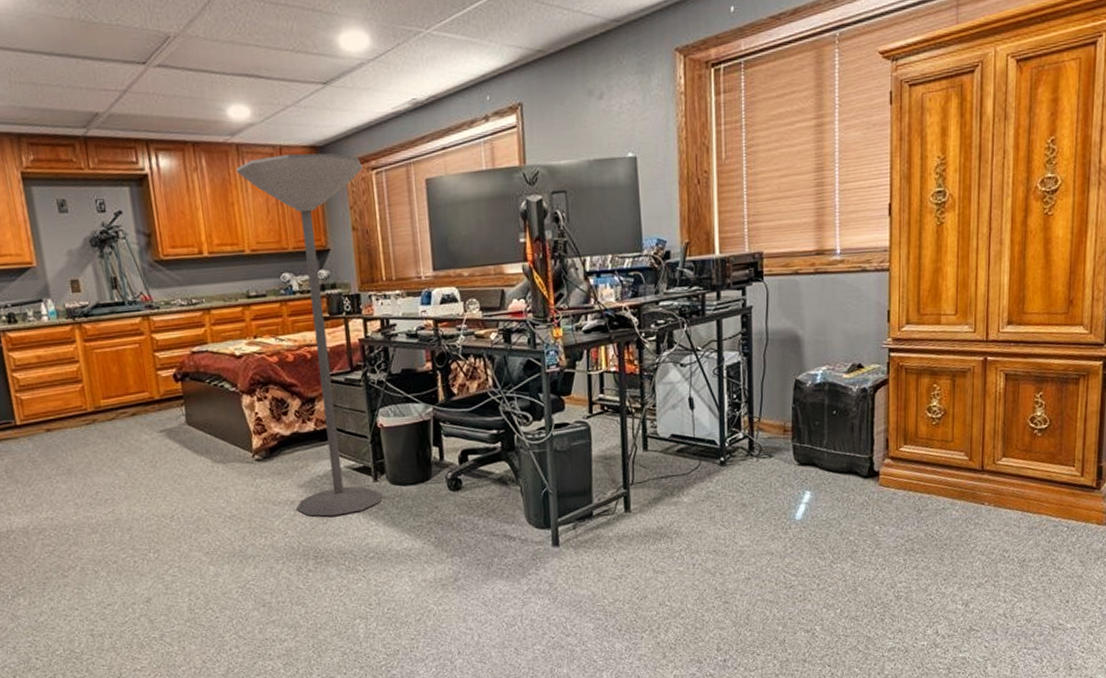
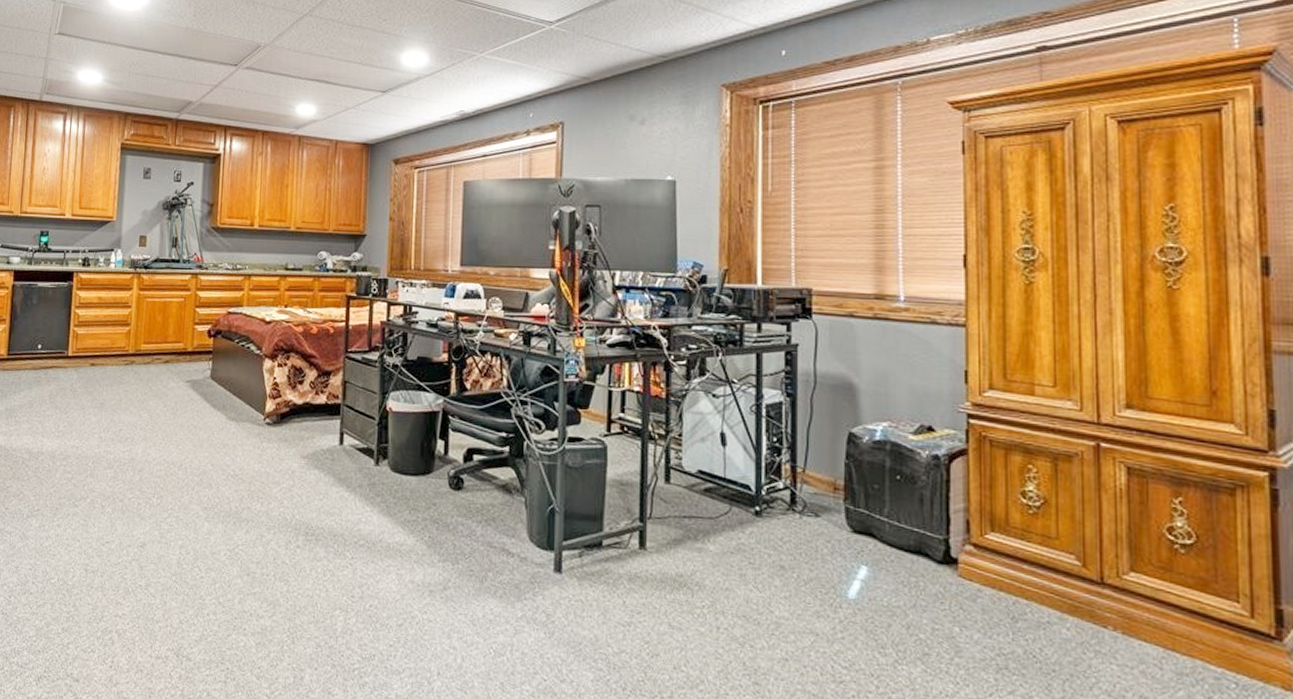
floor lamp: present [235,153,383,517] -> none [295,148,407,494]

